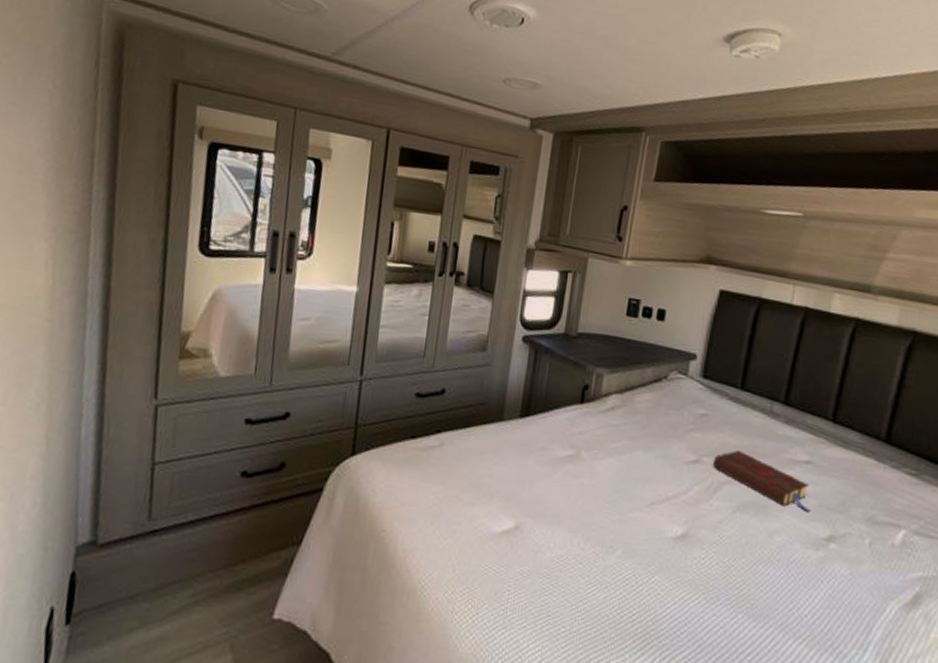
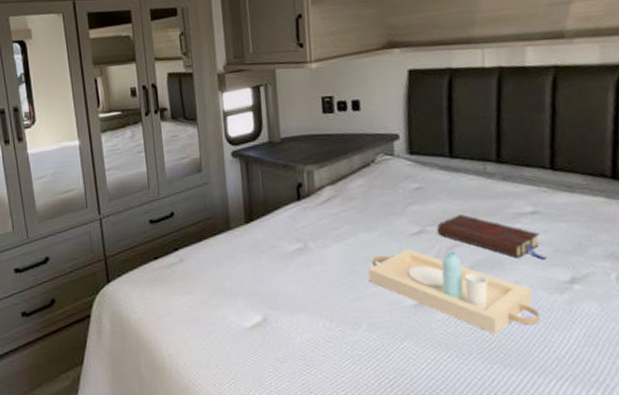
serving tray: none [634,476,792,583] -> present [368,248,540,335]

